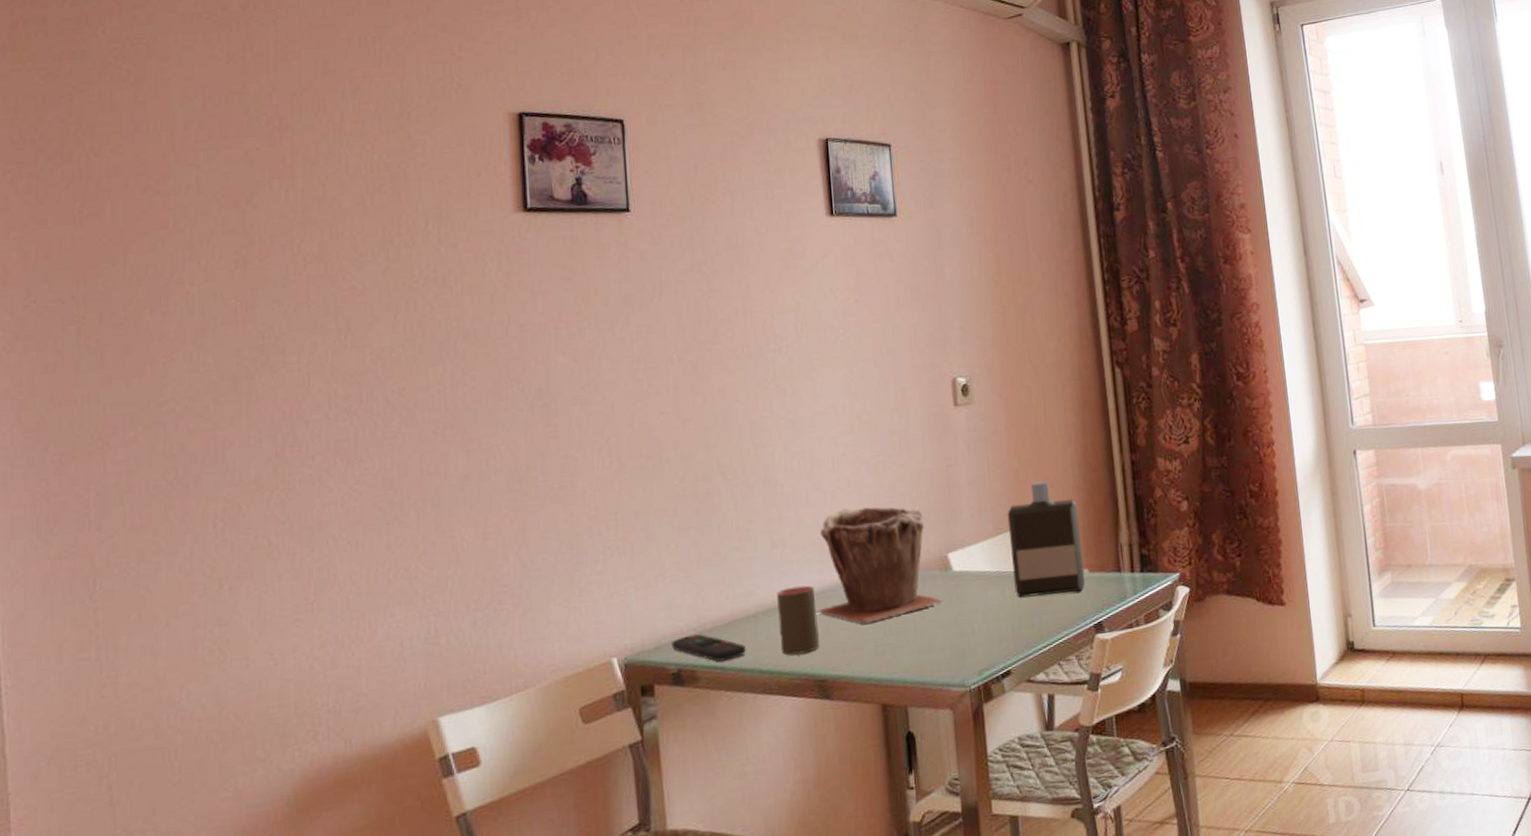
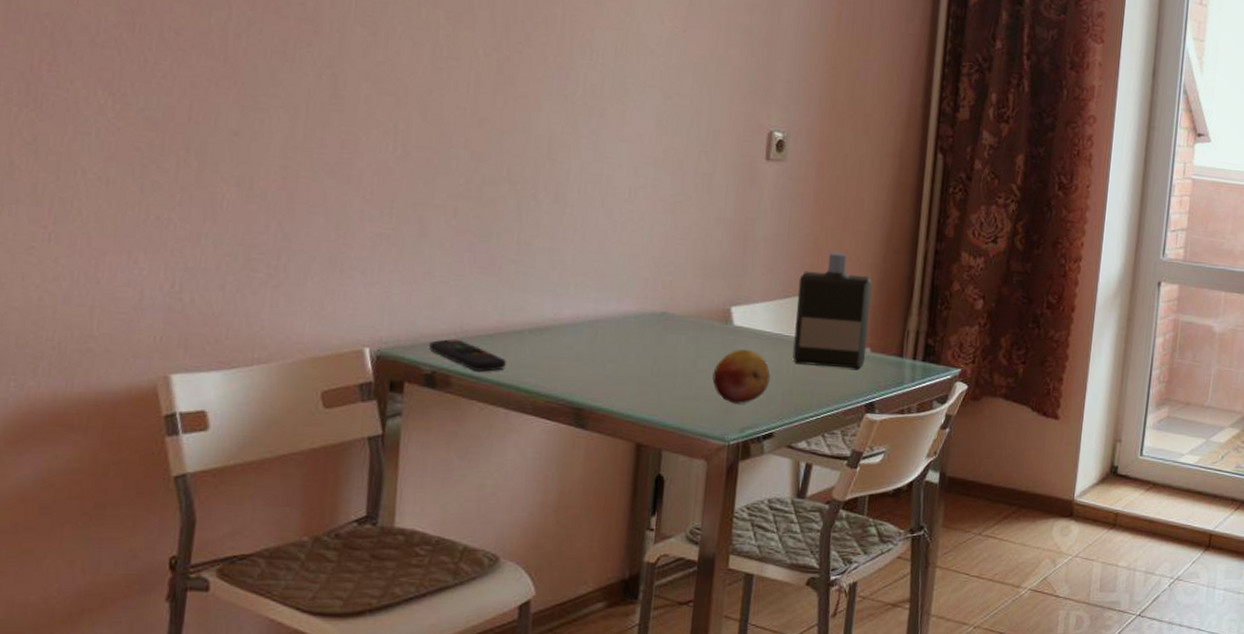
cup: present [777,585,819,656] -> none [543,310,588,379]
plant pot: present [818,506,943,624] -> none [587,242,718,361]
fruit: none [942,592,998,648] -> present [712,350,771,404]

